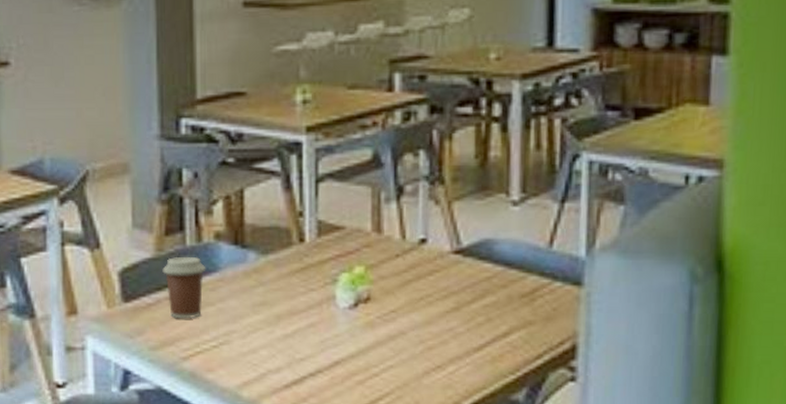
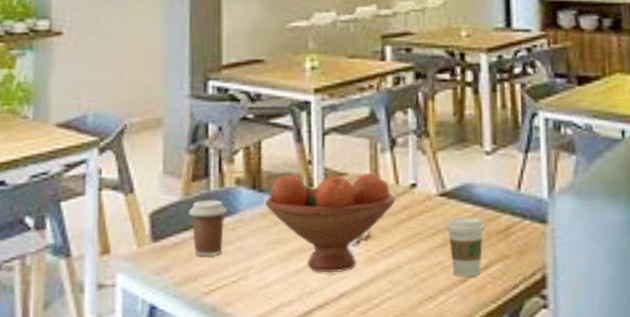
fruit bowl: none [249,226,403,338] -> present [265,172,397,272]
coffee cup: none [459,276,507,345] -> present [445,216,485,277]

